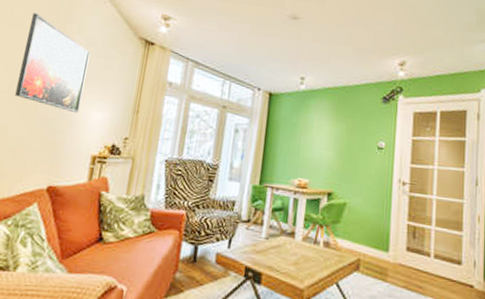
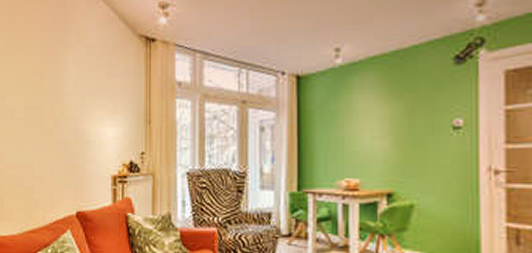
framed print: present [15,13,91,114] -> none [31,29,92,132]

